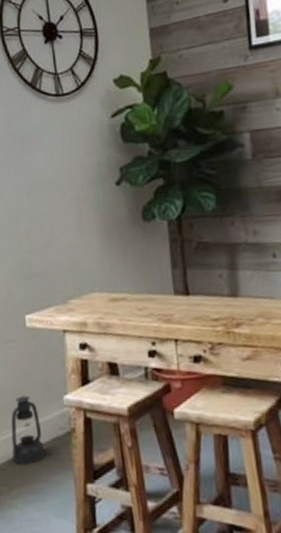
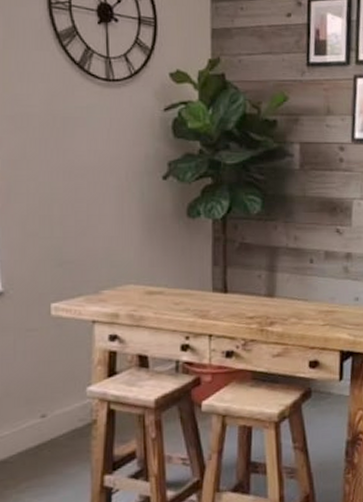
lantern: present [11,395,46,465] -> none [22,386,61,457]

